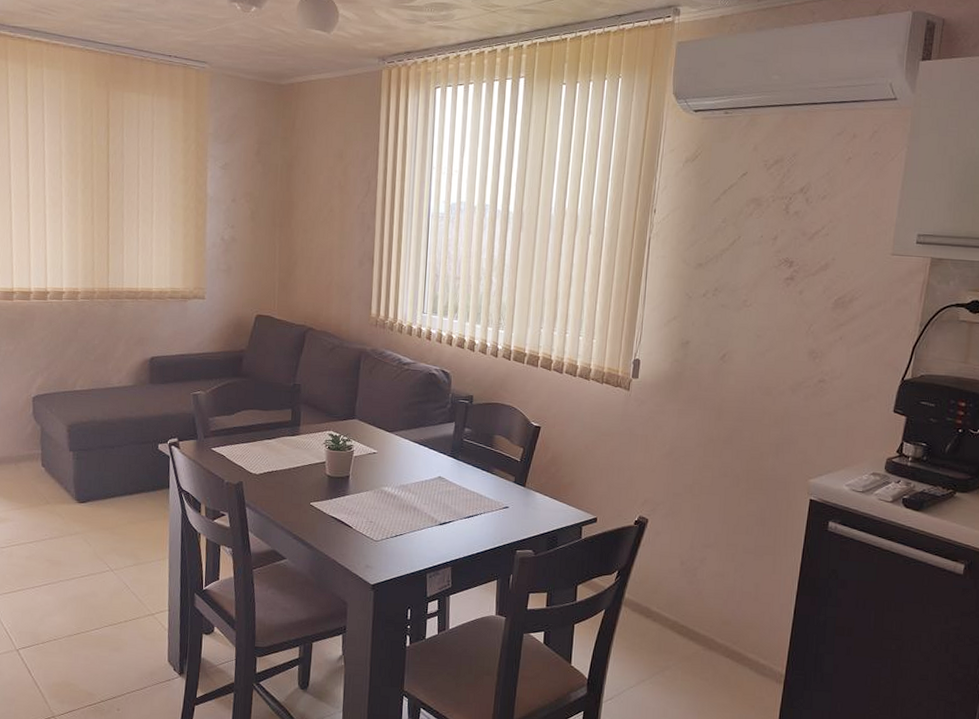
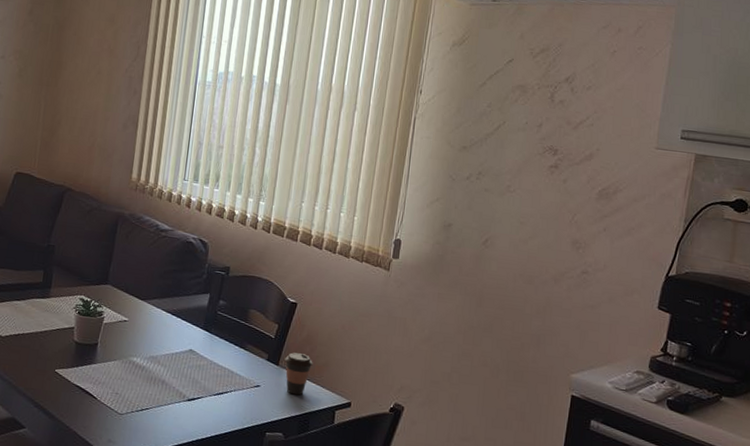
coffee cup: none [531,474,559,514] -> present [284,352,313,396]

